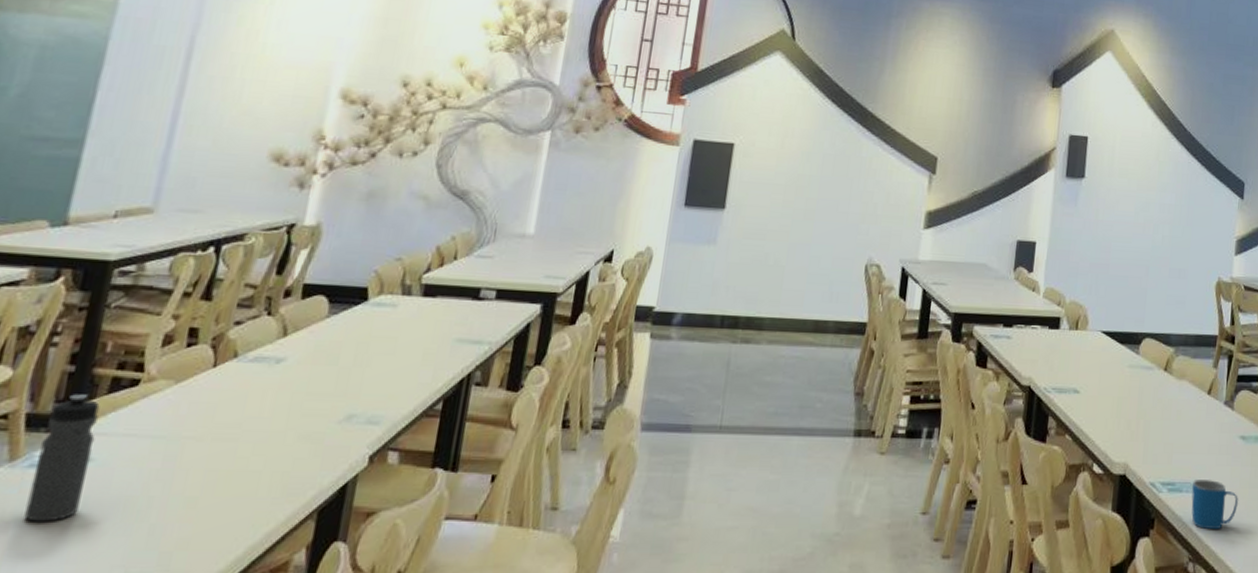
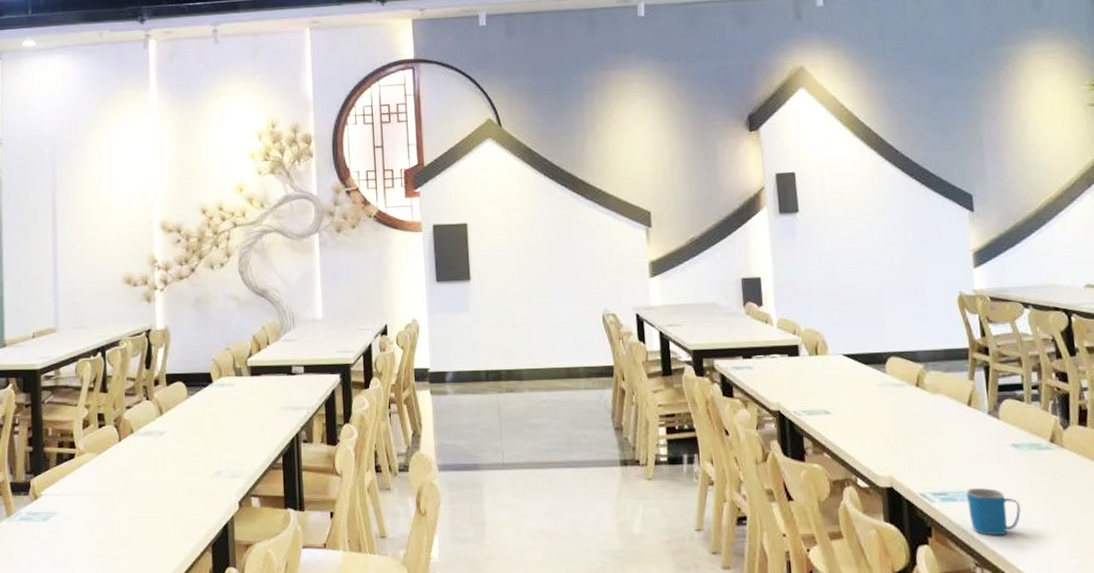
water bottle: present [24,394,100,522] -> none [23,467,56,559]

